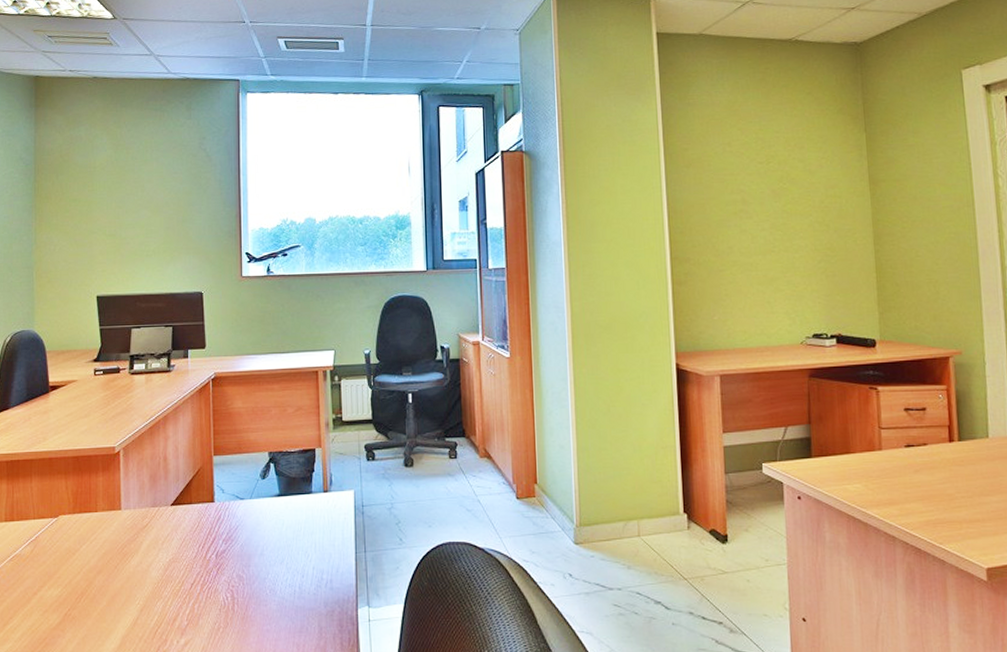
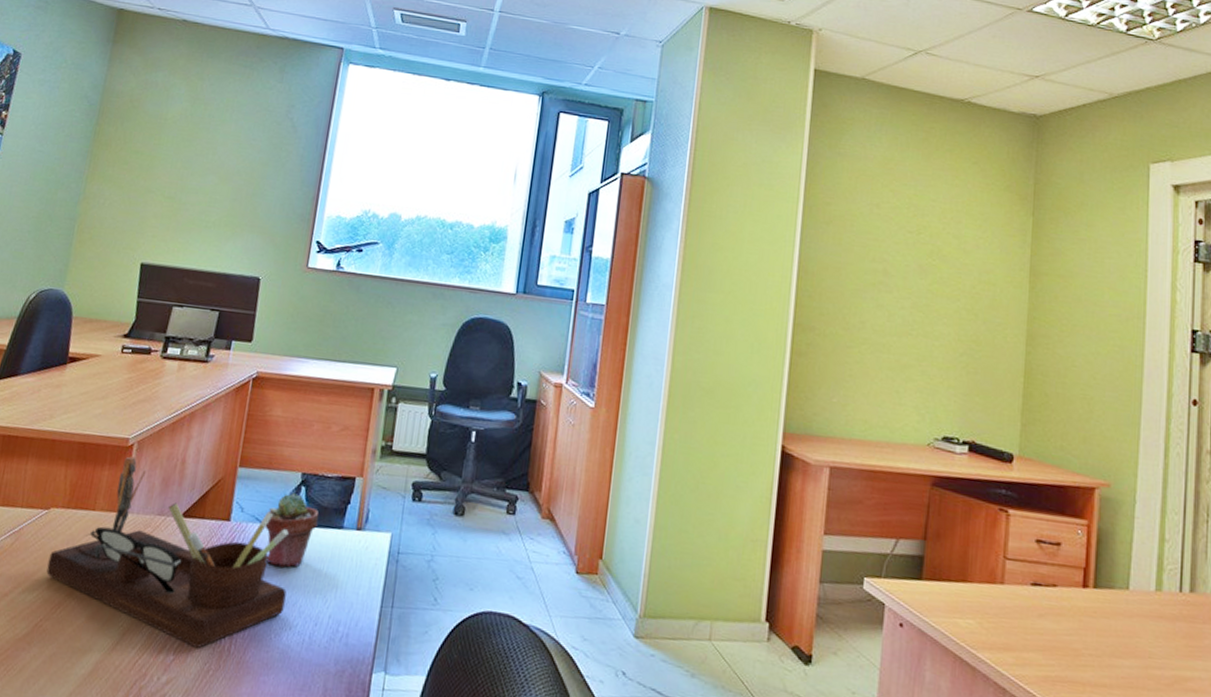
desk organizer: none [66,461,273,611] -> present [46,456,289,648]
potted succulent: none [245,470,290,534] -> present [265,493,319,568]

